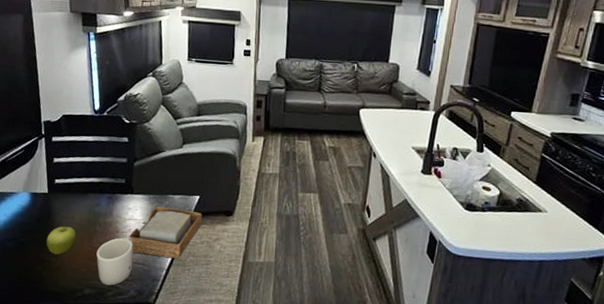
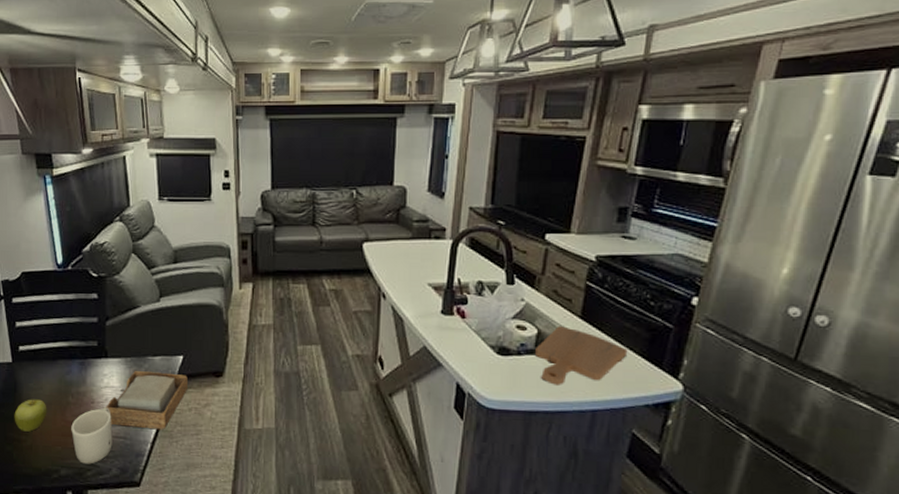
cutting board: none [495,189,572,239] -> present [534,326,628,387]

